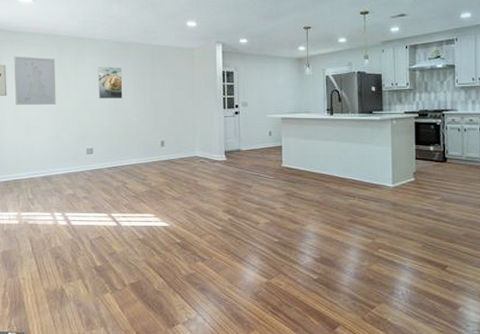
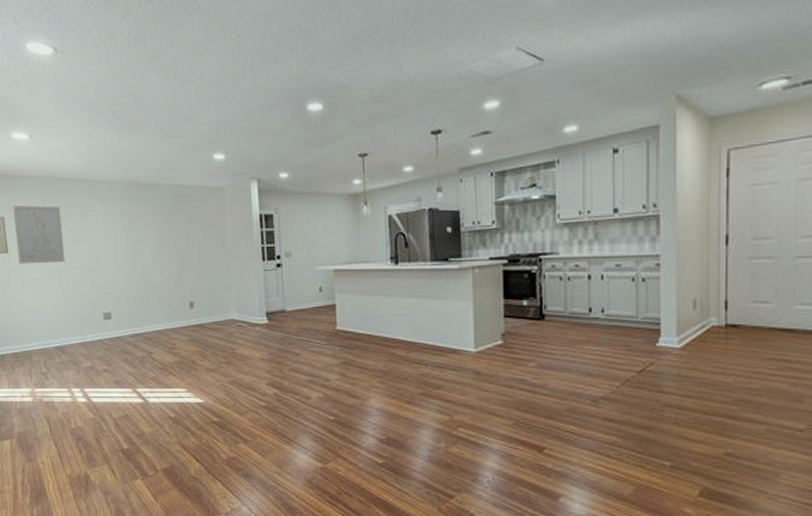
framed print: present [97,67,123,99] -> none [110,213,142,253]

